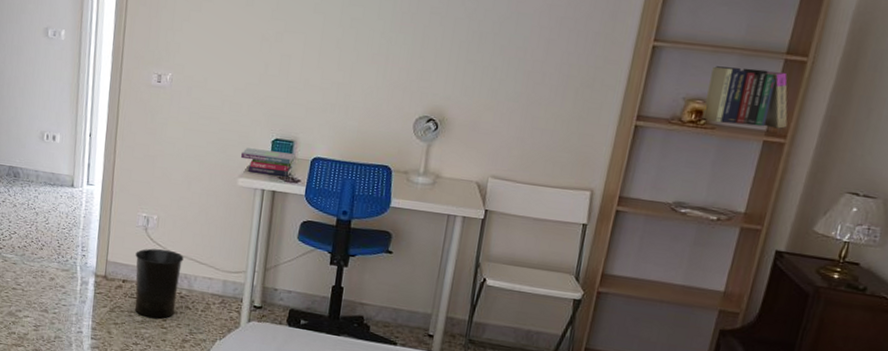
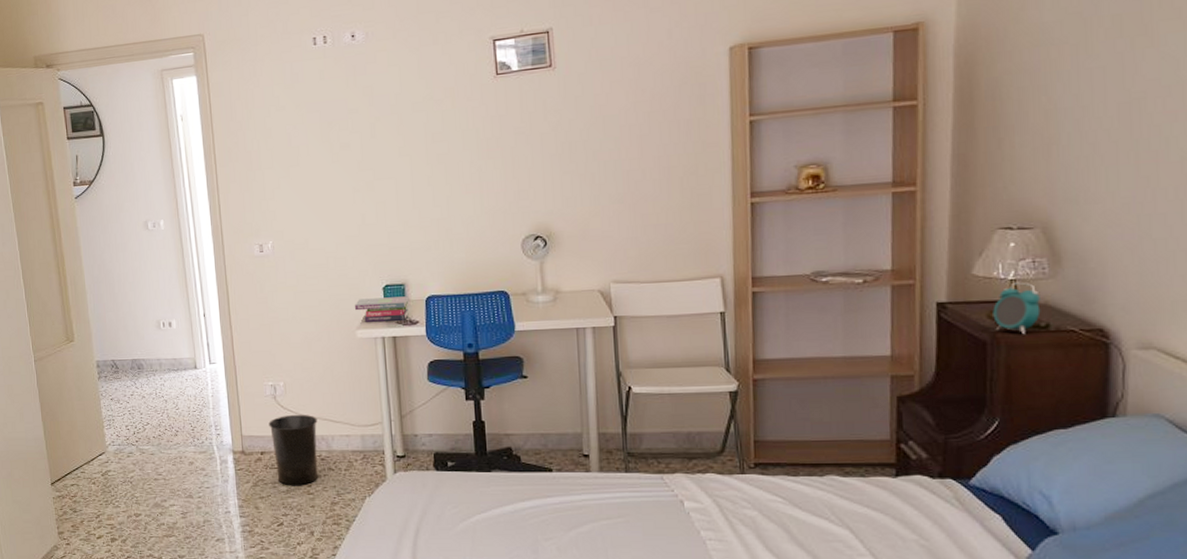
books: present [701,66,788,129] -> none [818,119,915,184]
alarm clock: none [820,244,866,294] -> present [993,282,1041,335]

